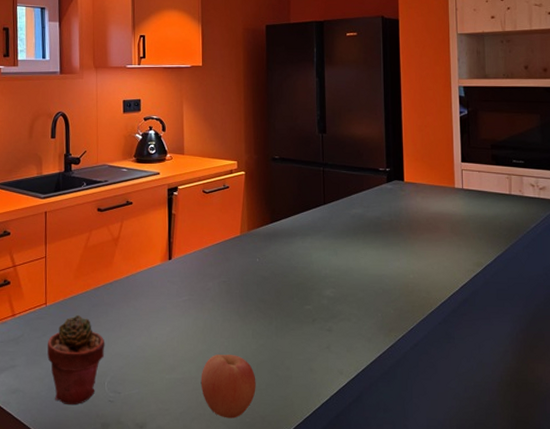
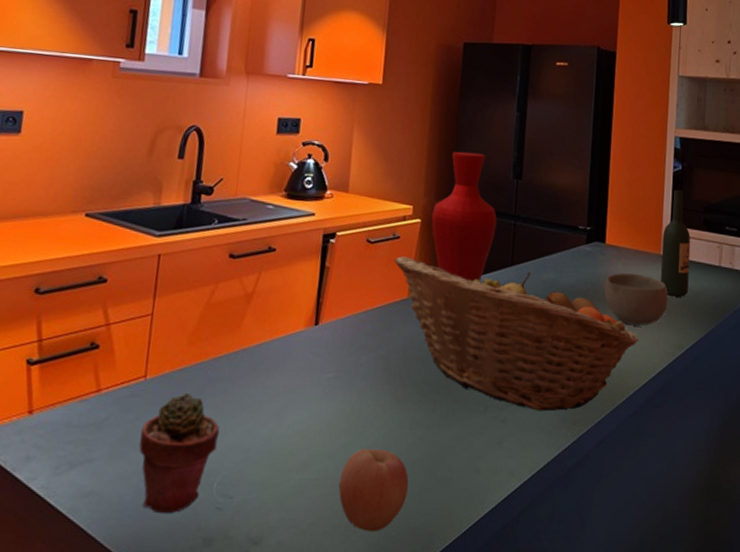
fruit basket: none [226,201,441,322] -> present [394,255,639,412]
vase: none [253,114,308,219] -> present [431,151,497,282]
bowl: none [406,204,465,248] -> present [604,272,669,325]
wine bottle: none [455,131,483,222] -> present [660,189,691,297]

